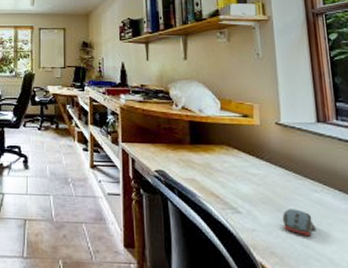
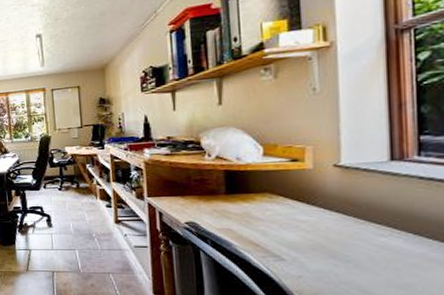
computer mouse: present [283,208,316,237] -> none [337,254,379,282]

